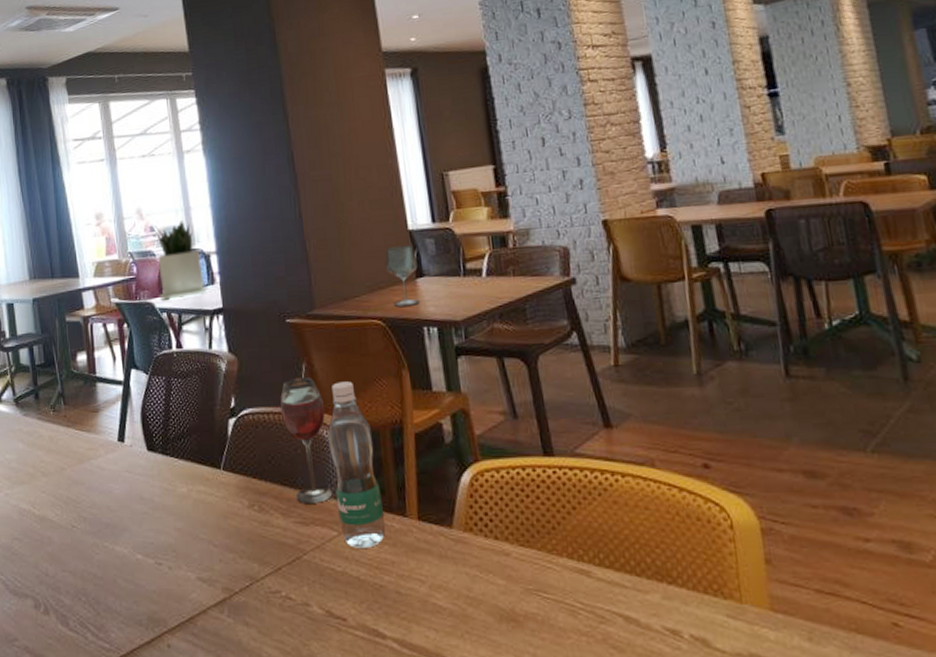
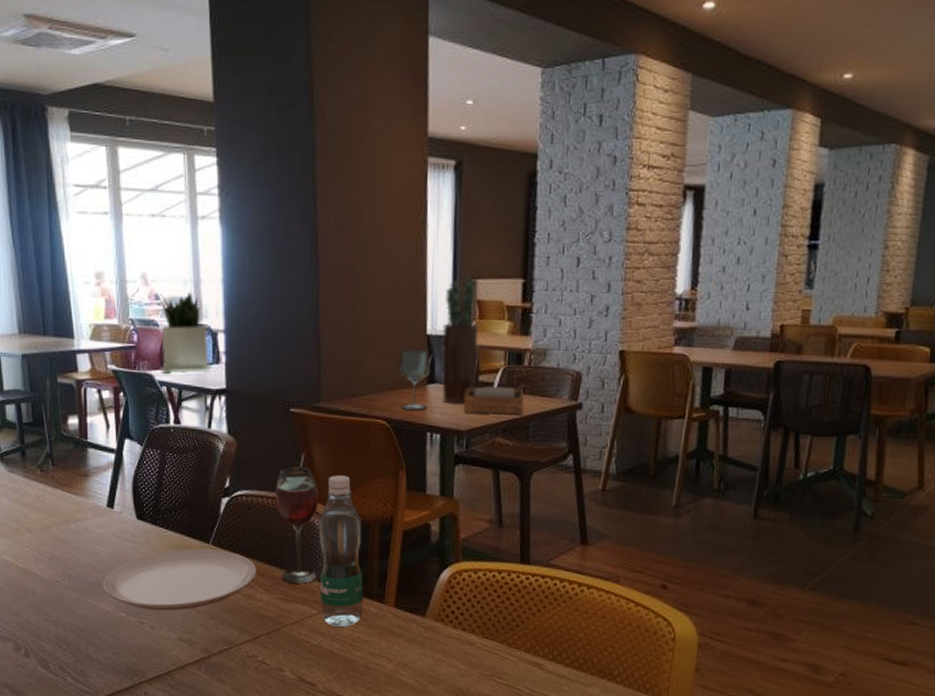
plate: none [118,475,270,548] -> present [103,548,256,611]
vase: none [419,160,467,296] -> present [441,267,479,405]
napkin holder: none [455,270,517,302] -> present [464,385,524,416]

